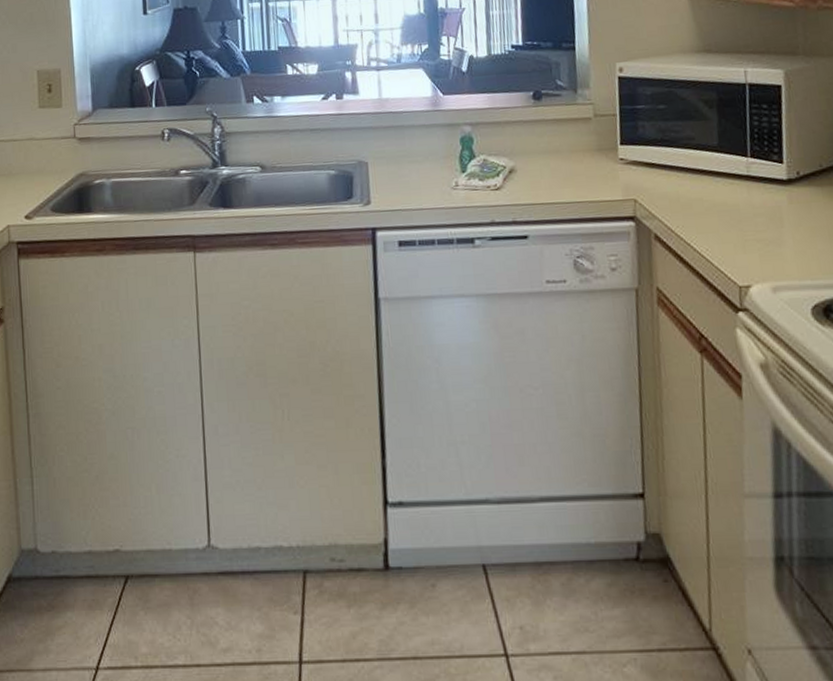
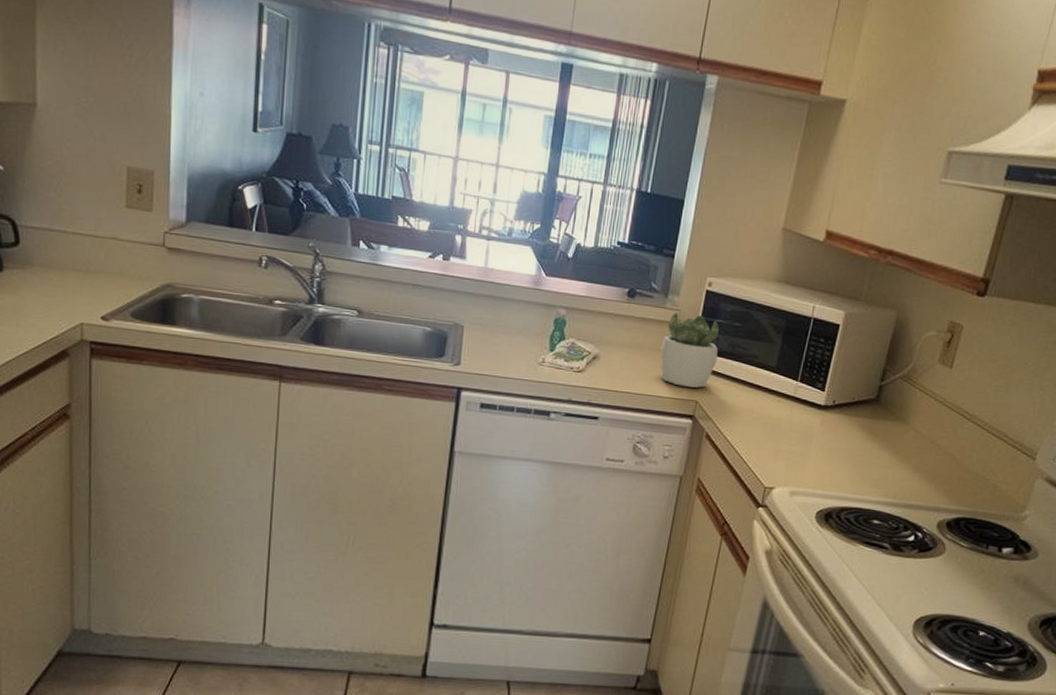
succulent plant: none [581,105,648,186] -> present [660,312,719,388]

